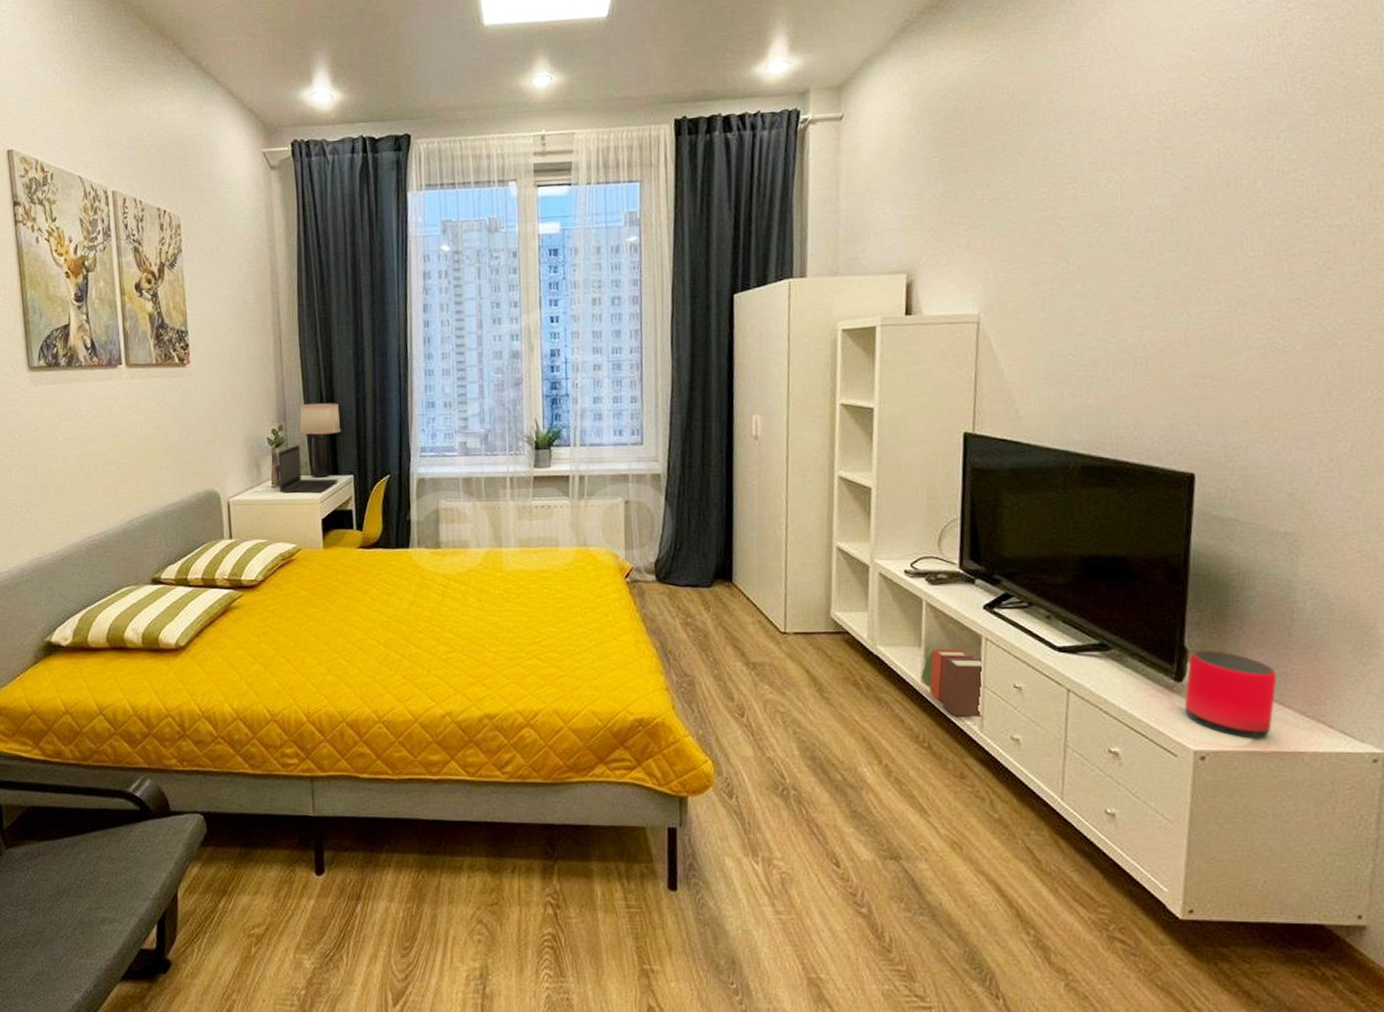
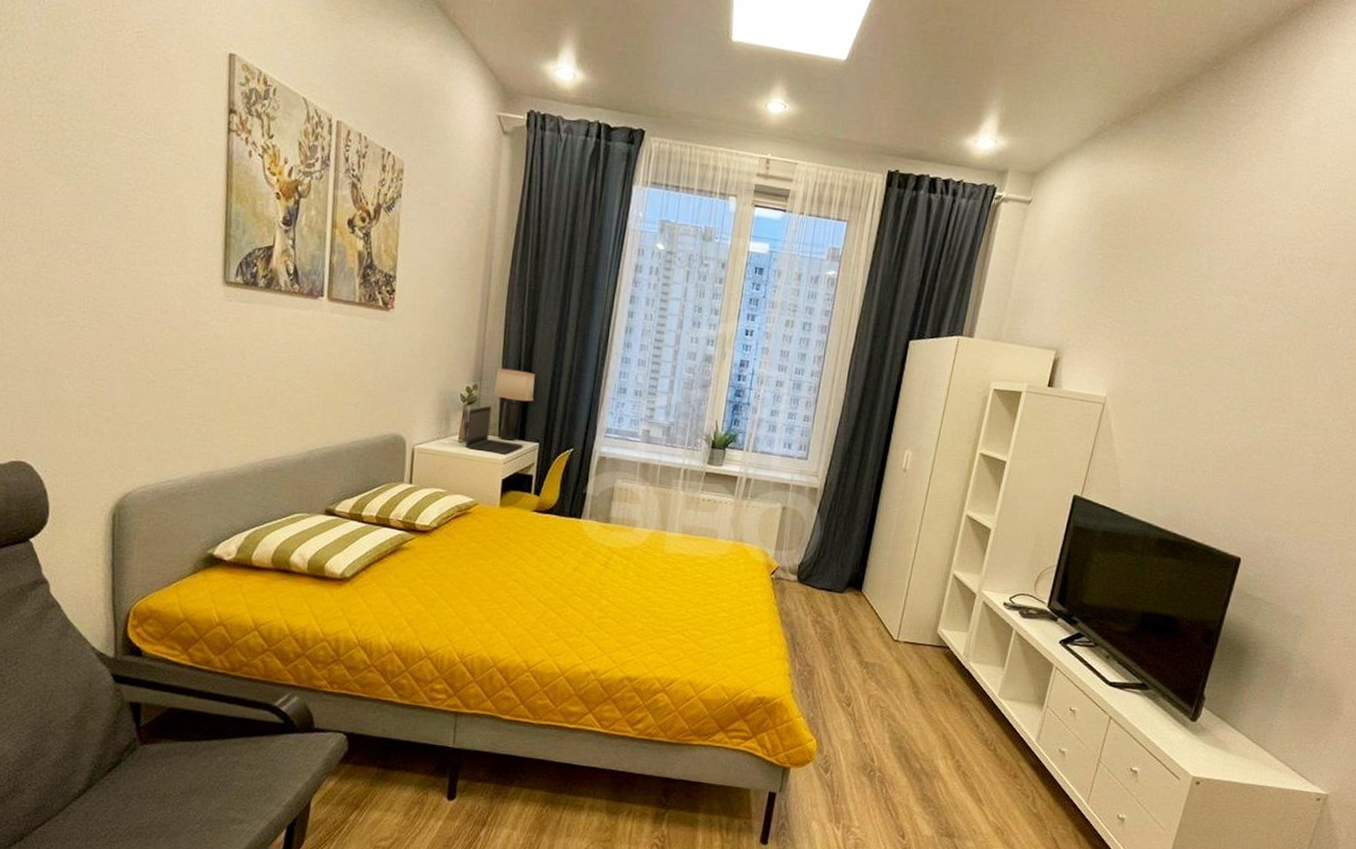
books: present [921,648,983,717] -> none [999,670,1050,730]
speaker: present [1184,649,1277,739] -> none [1193,698,1265,773]

